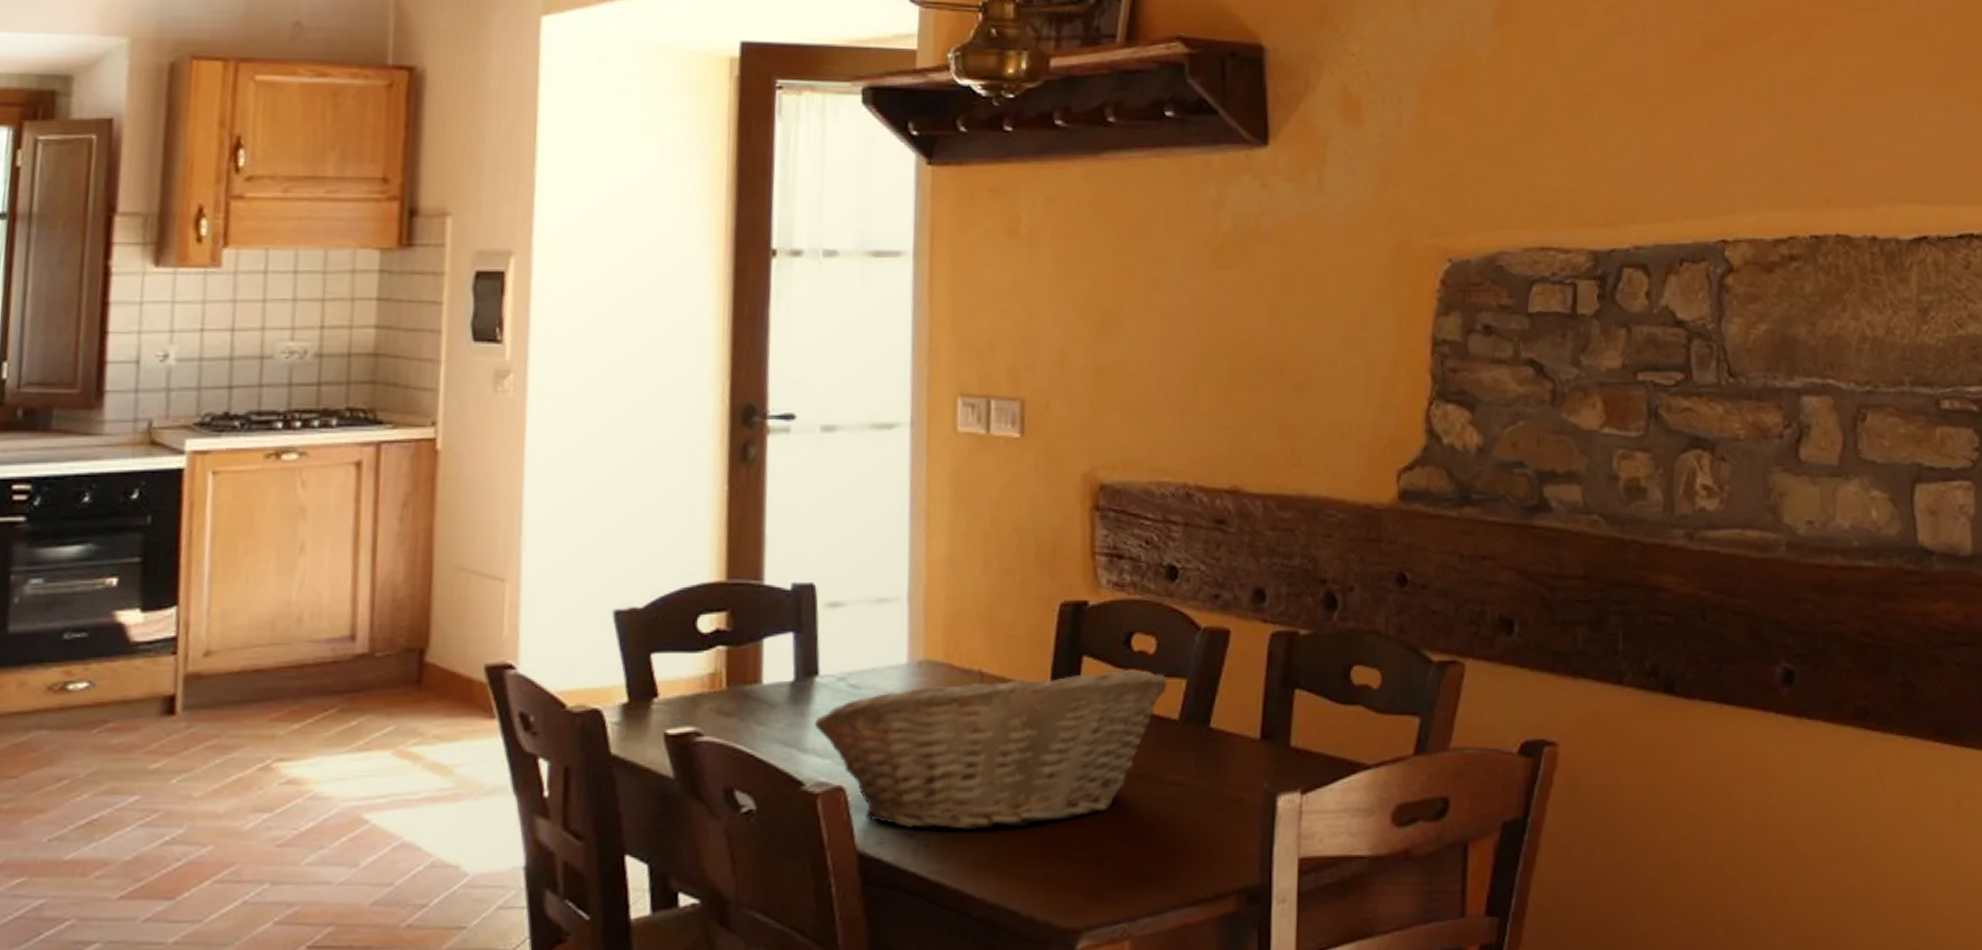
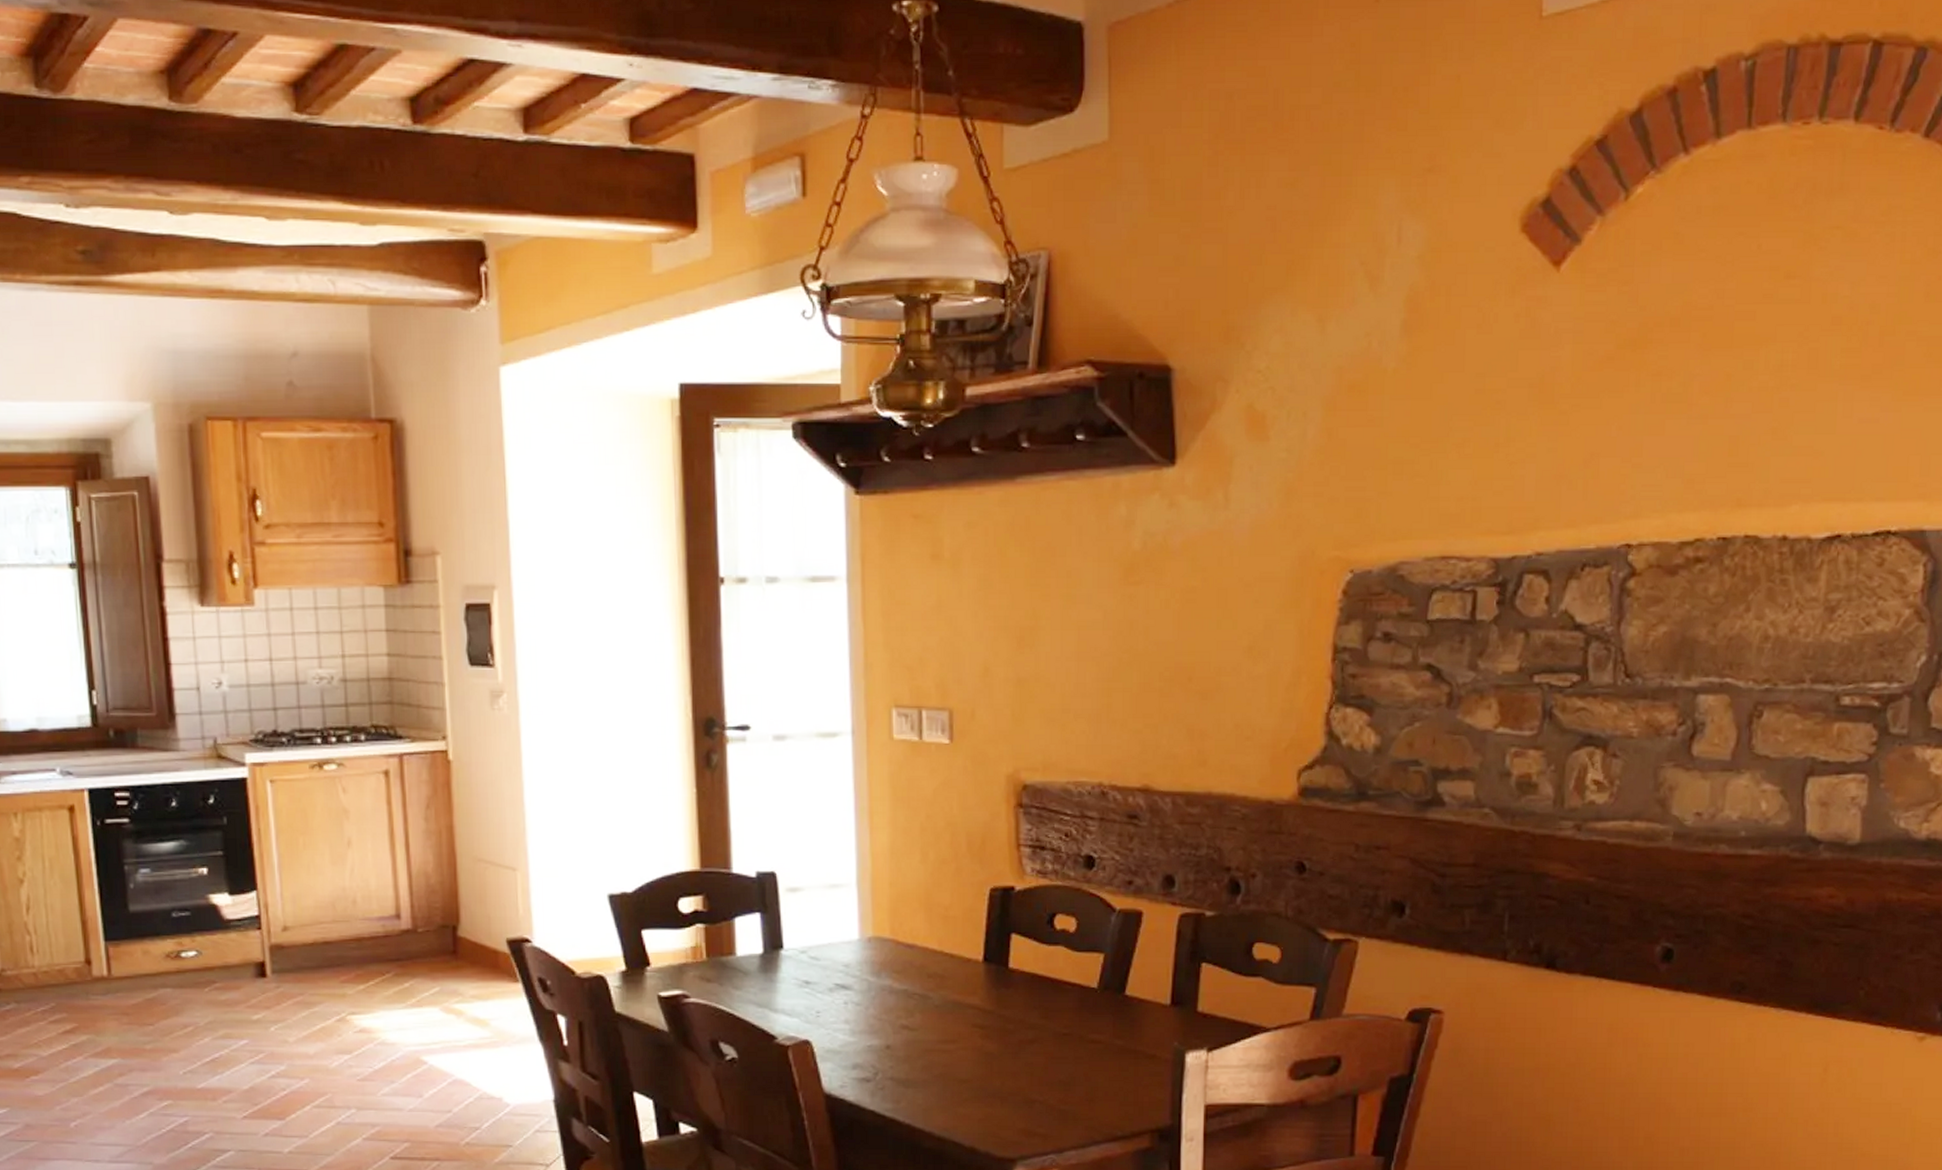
fruit basket: present [814,669,1167,831] -> none [782,944,1087,1078]

